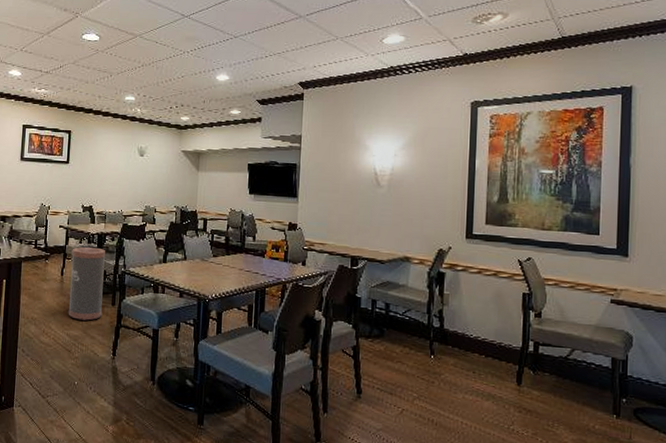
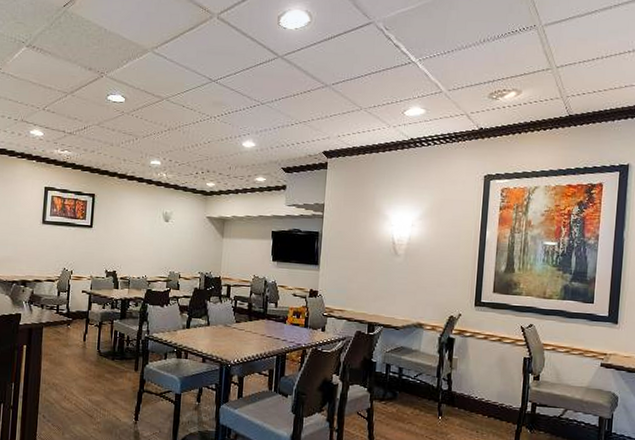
trash can: present [68,246,105,322] -> none [90,312,129,387]

